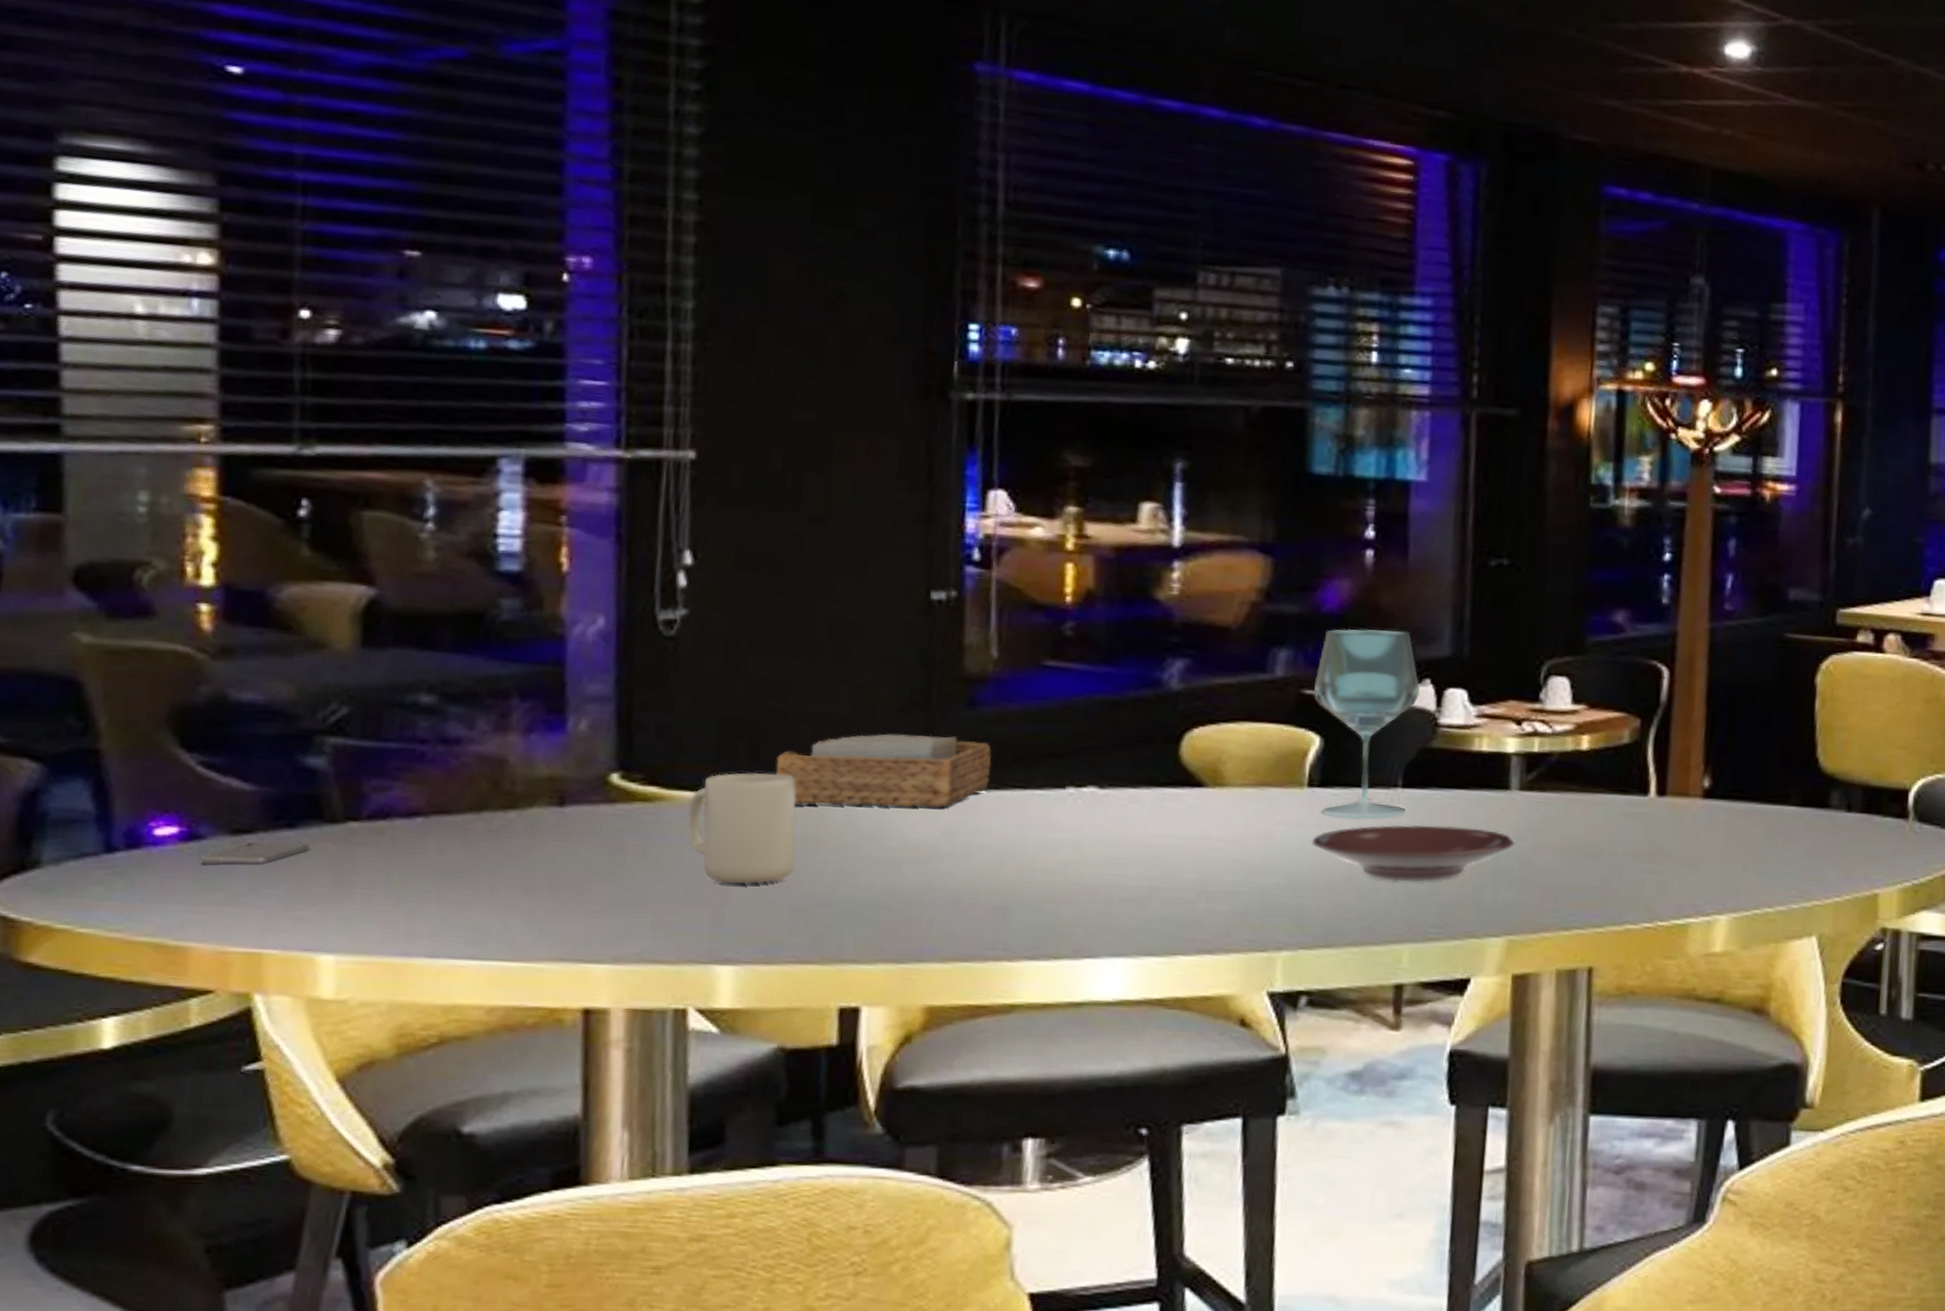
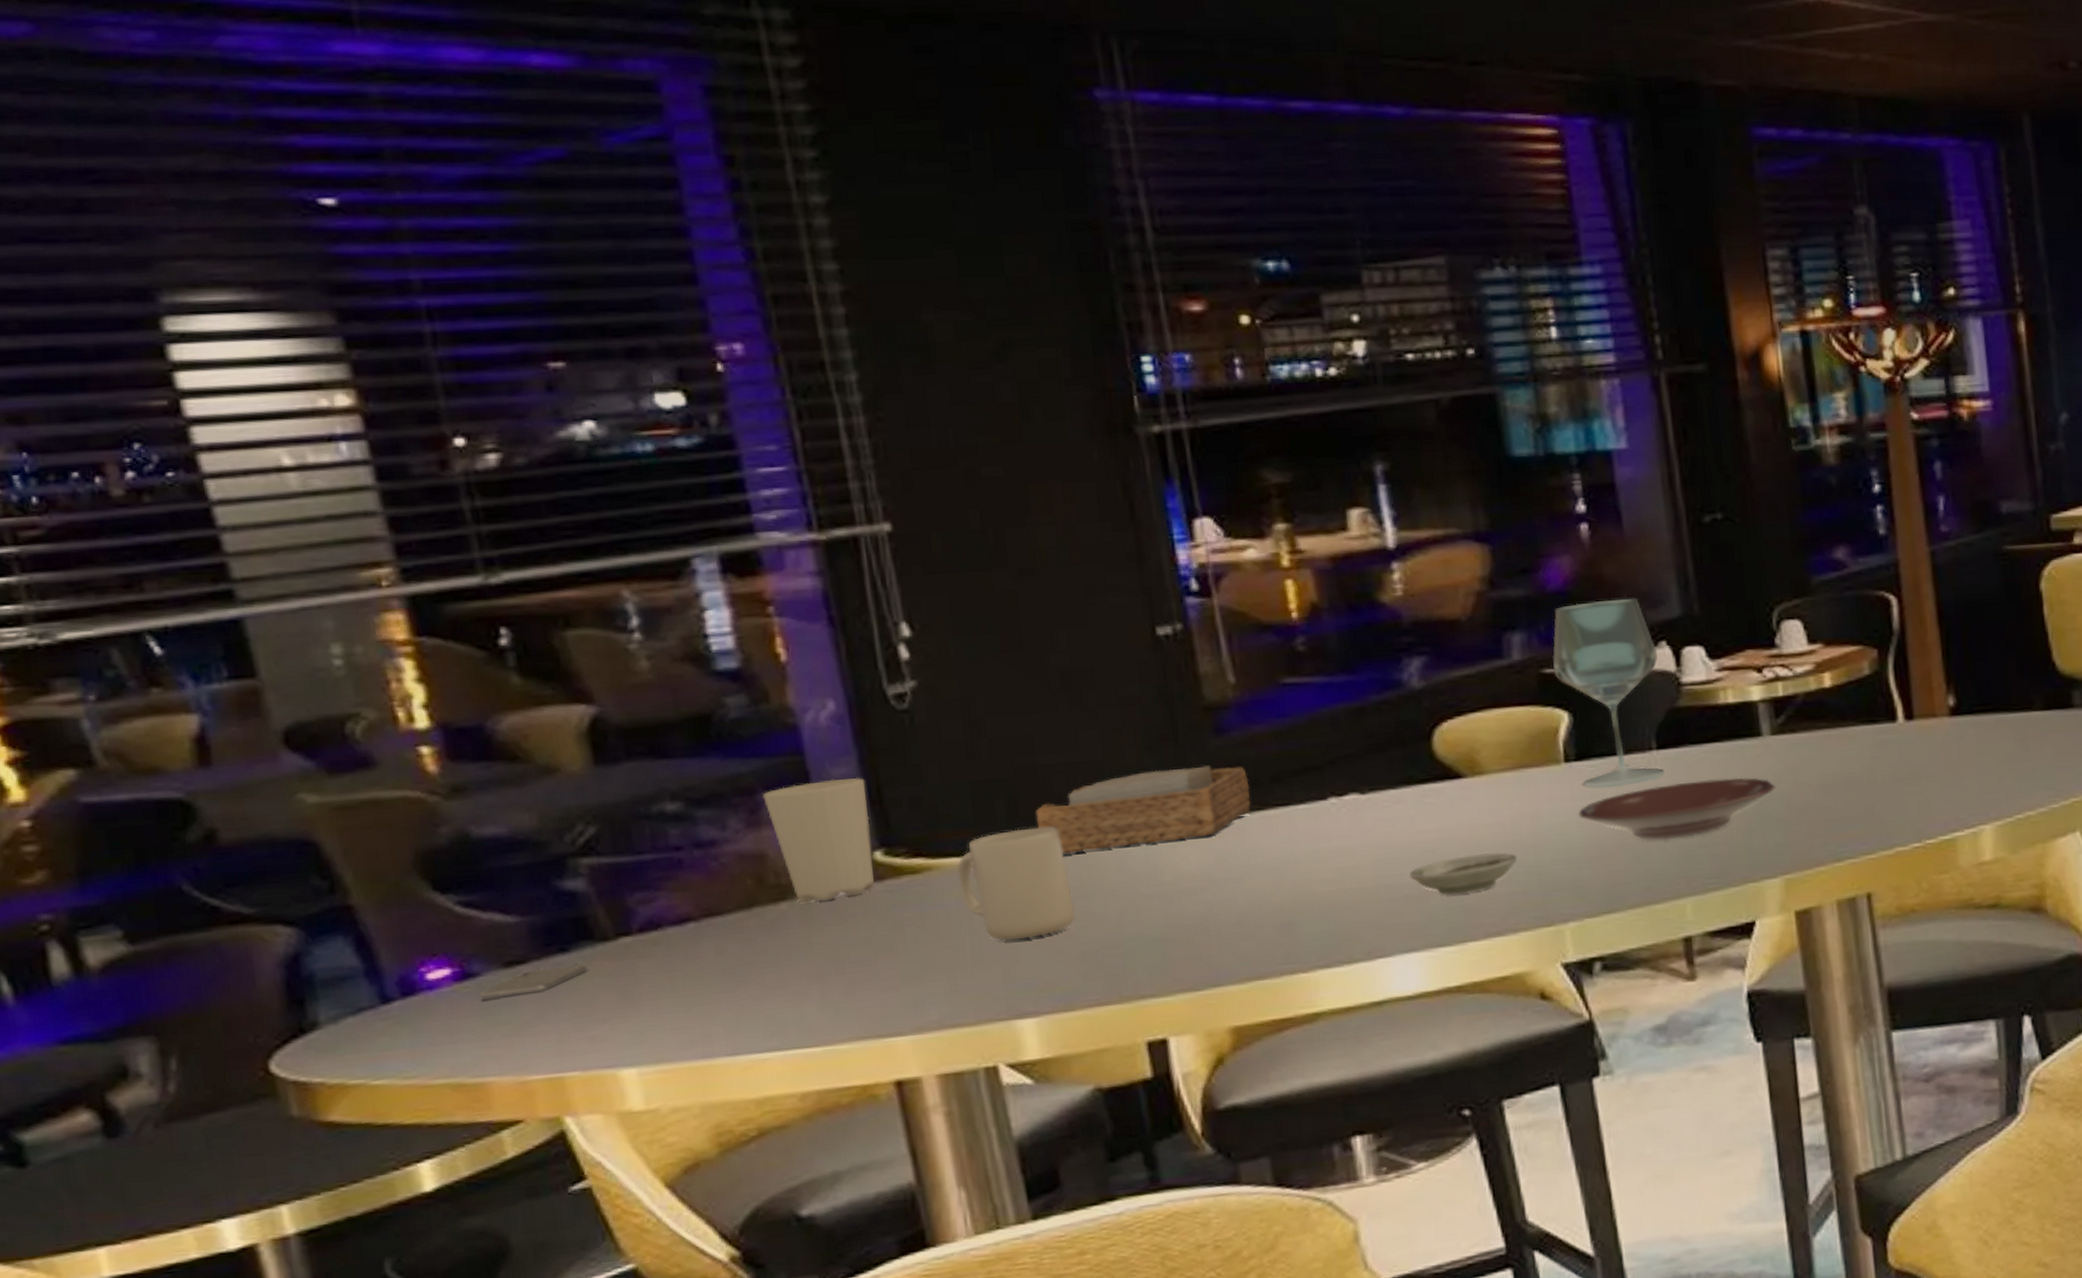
cup: none [516,694,618,816] -> present [763,777,874,902]
saucer: none [1131,866,1243,906] -> present [1409,852,1518,896]

